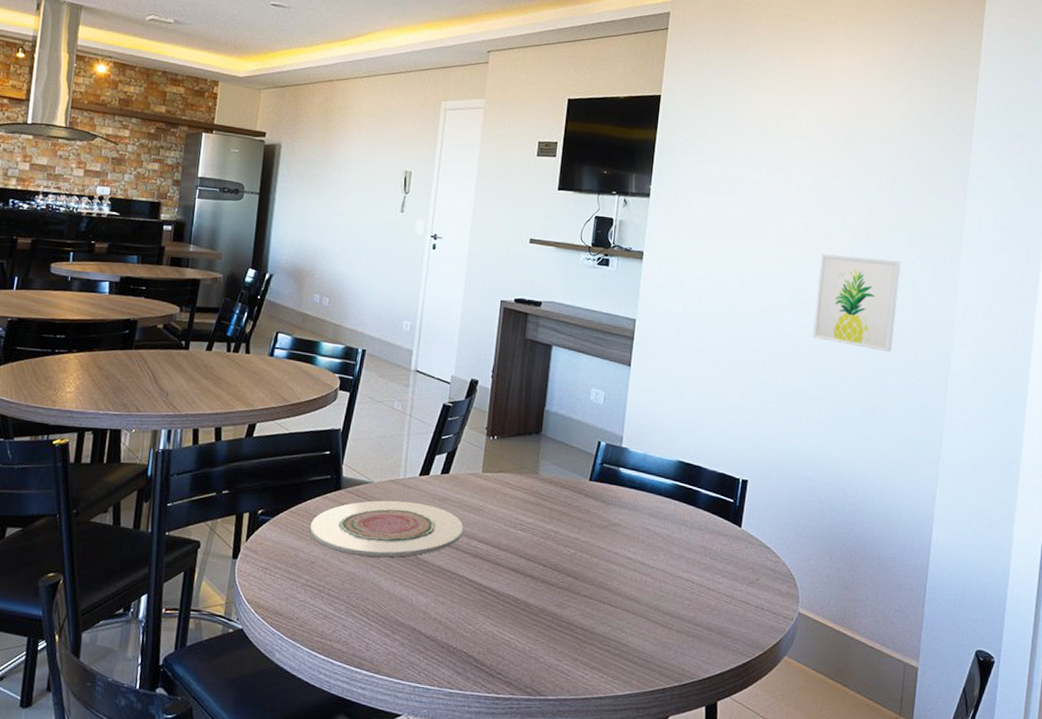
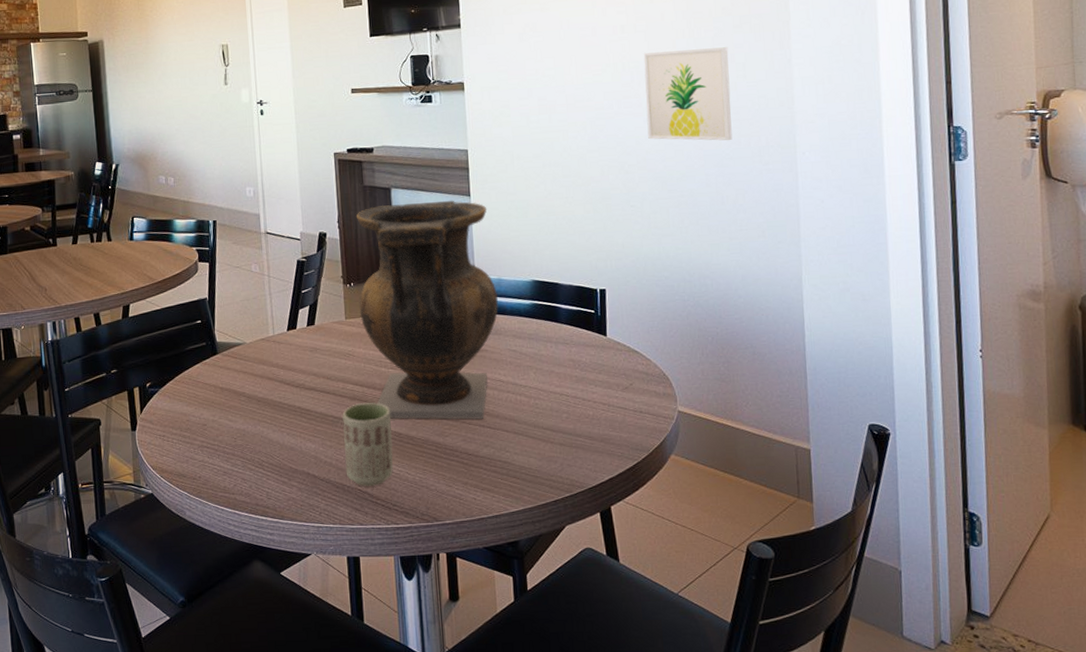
plate: present [309,500,464,558] -> none [195,356,338,413]
cup: none [454,561,511,651] -> present [342,402,394,487]
vase: none [498,361,645,595] -> present [357,200,498,420]

